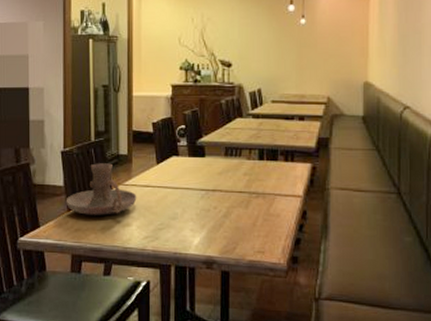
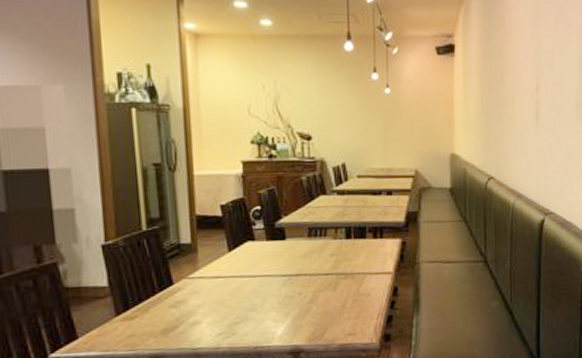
candle holder: present [65,163,137,215] -> none [112,255,206,318]

